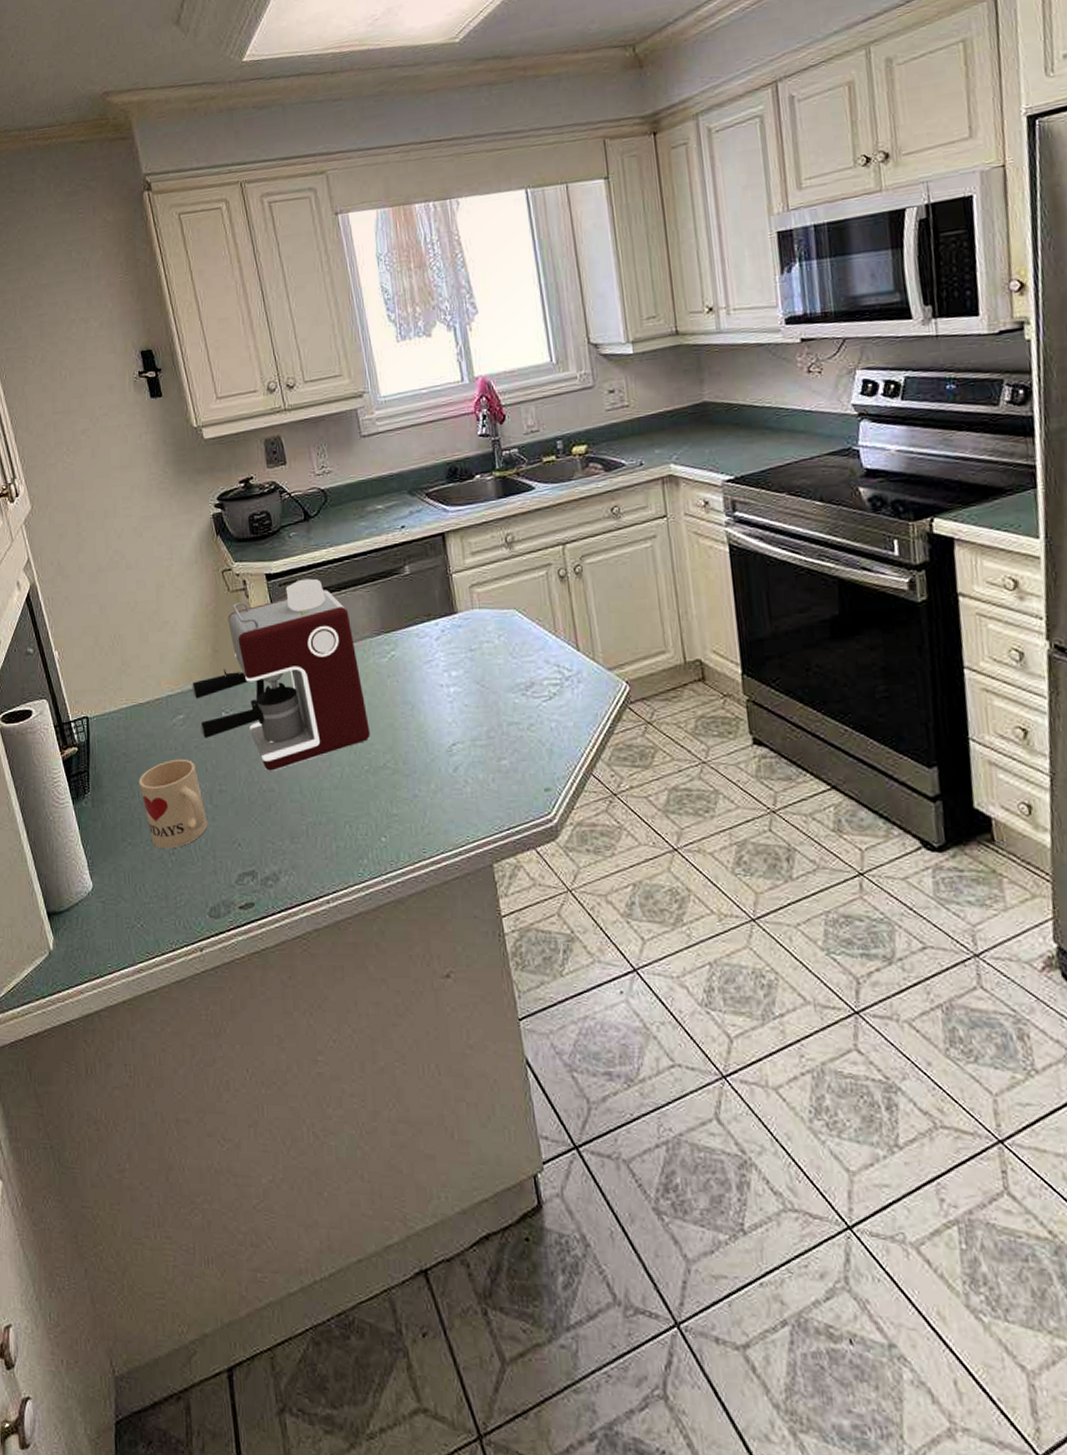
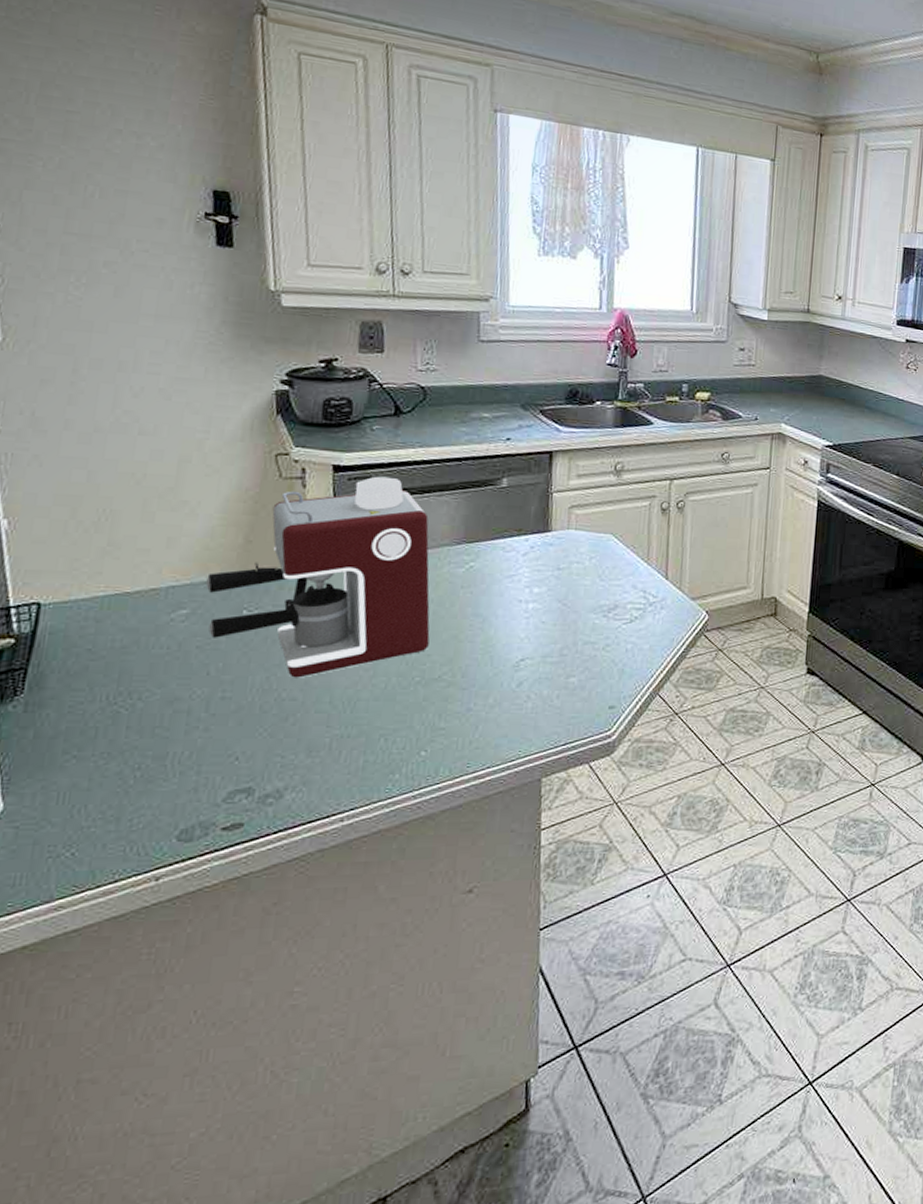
mug: present [138,758,208,849] -> none [103,659,198,763]

